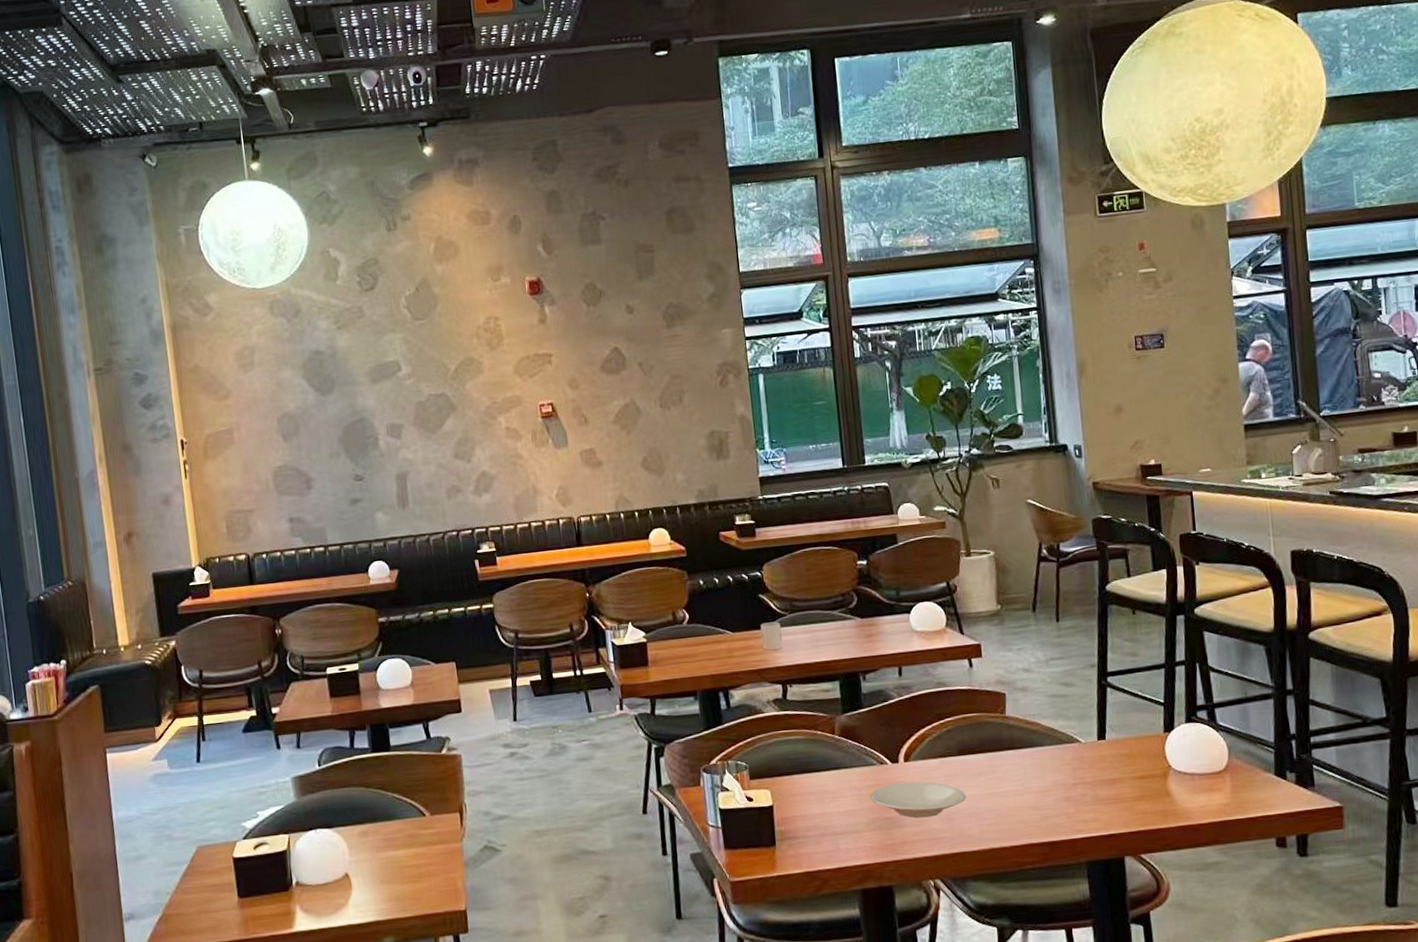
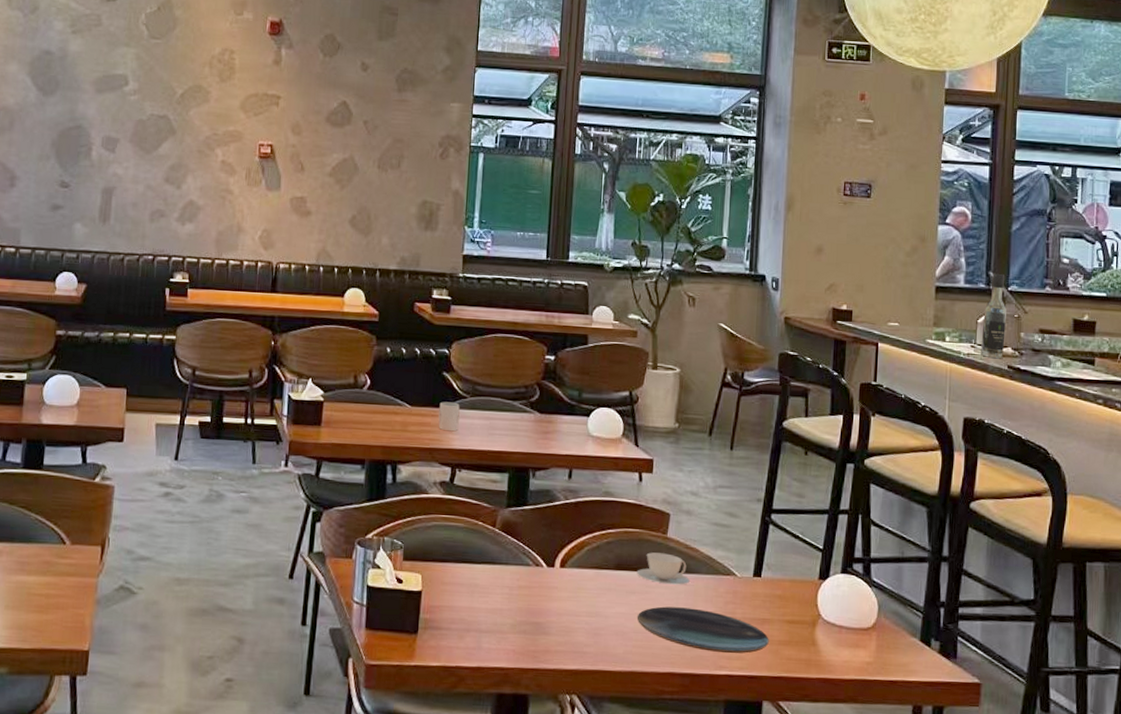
saucer: present [869,781,967,818] -> none [519,588,616,629]
teacup: none [980,731,1035,762] -> present [636,552,690,585]
plate: none [987,779,1123,818] -> present [636,606,769,654]
bottle: none [1297,400,1324,487] -> present [981,273,1008,359]

